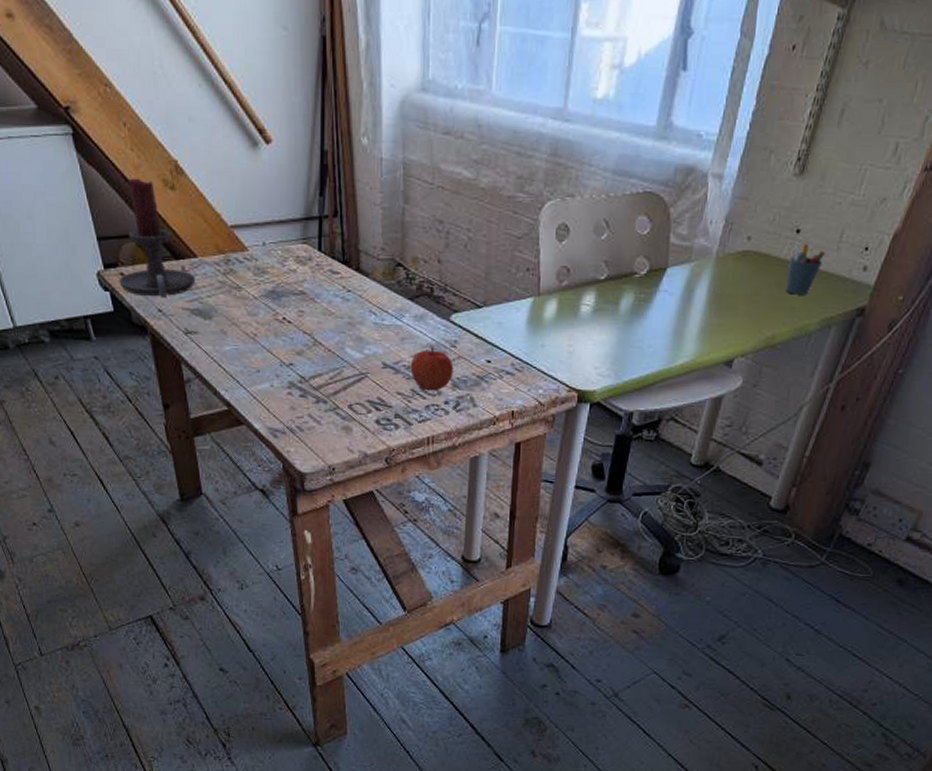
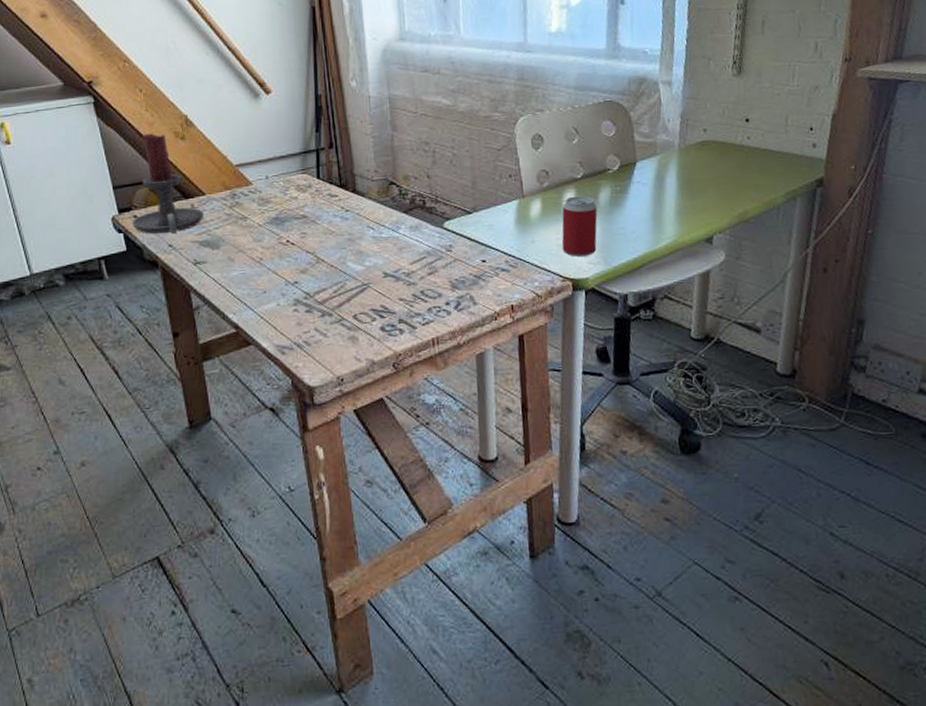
apple: present [410,347,454,391] -> none [410,253,452,295]
beverage can: none [572,299,616,367] -> present [561,195,598,257]
pen holder: present [785,242,826,295] -> none [745,129,776,174]

